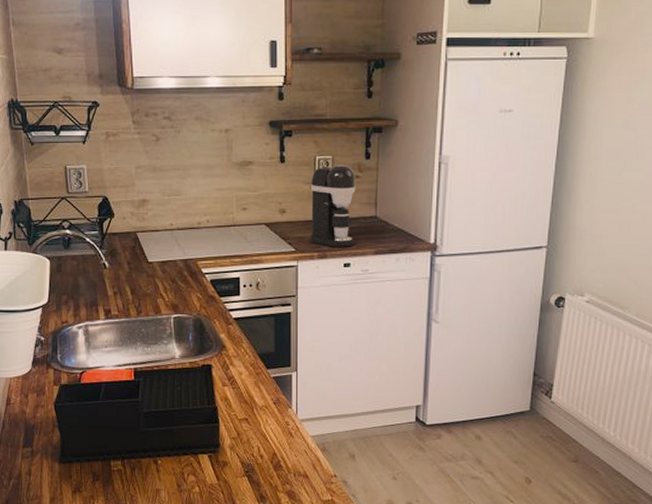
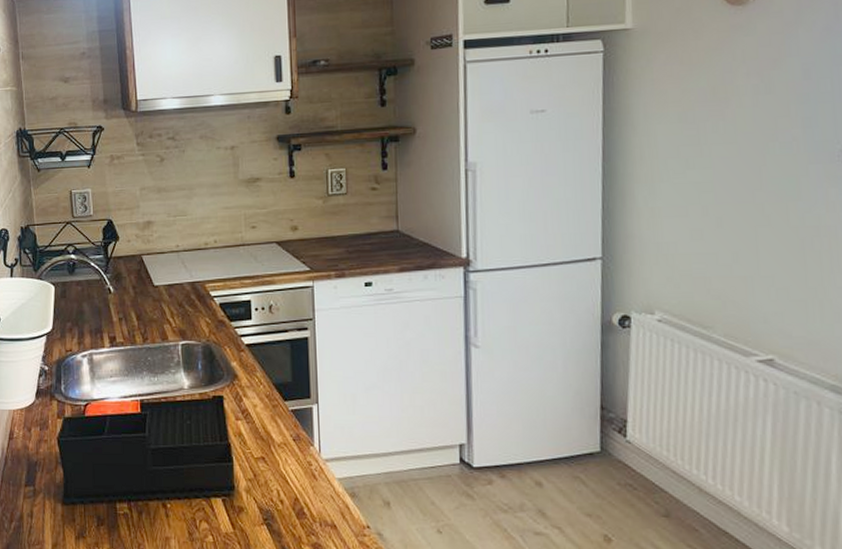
coffee maker: present [310,164,356,247] -> none [323,176,376,265]

